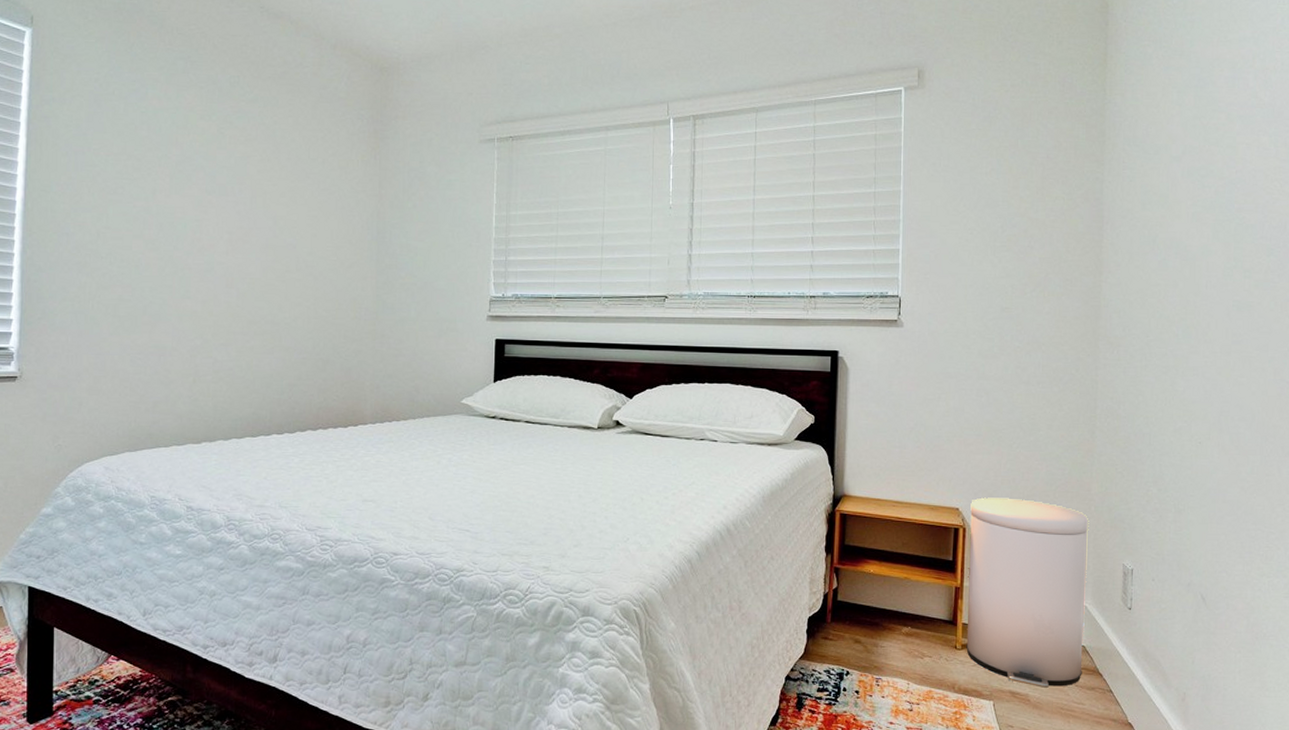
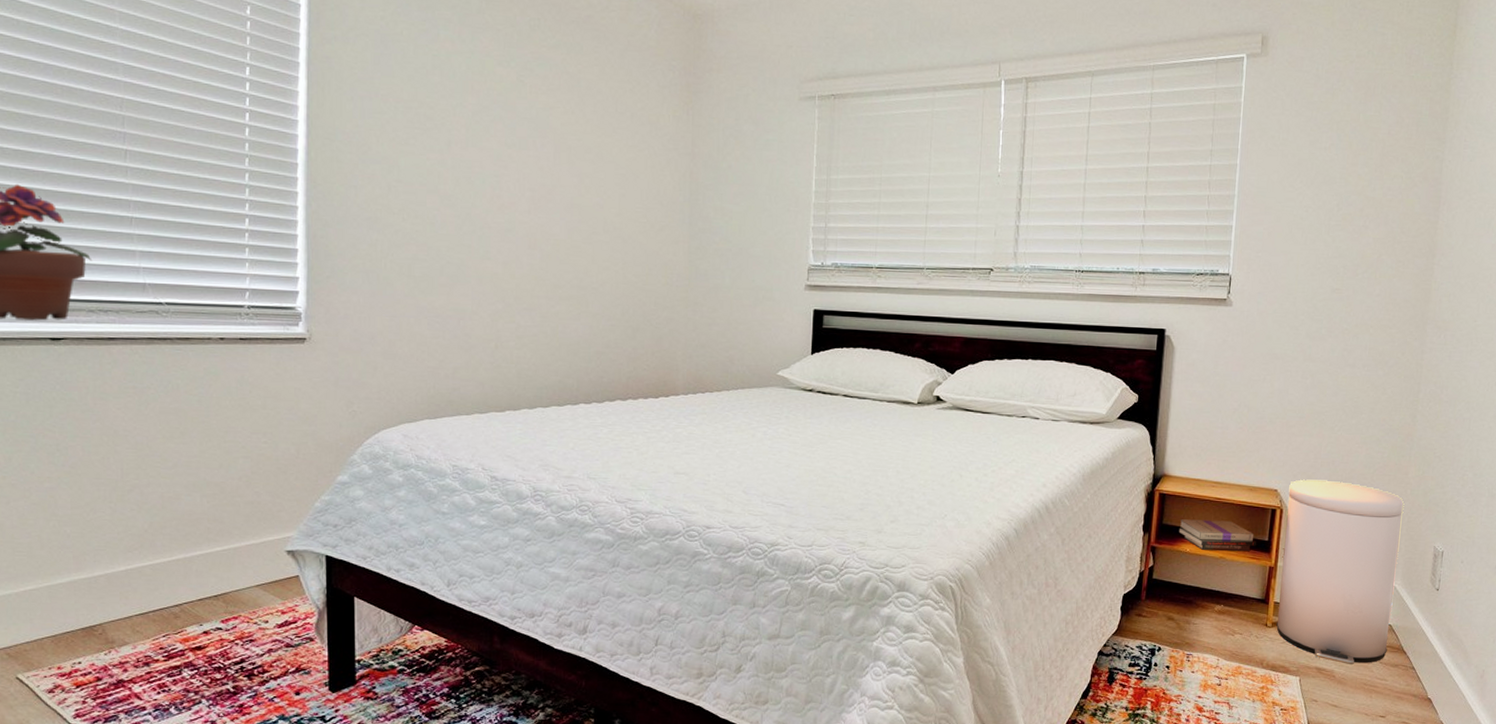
books: none [861,540,942,571] -> present [1178,519,1257,551]

